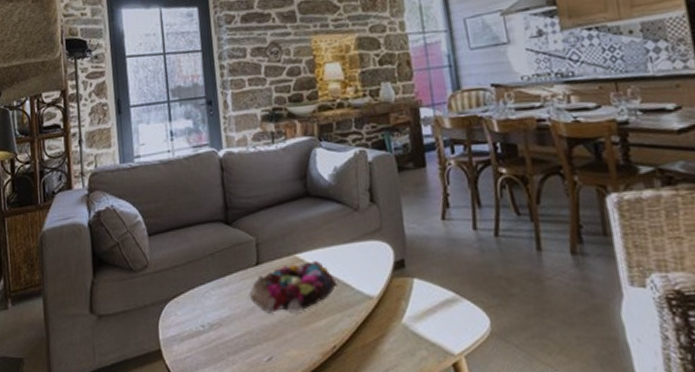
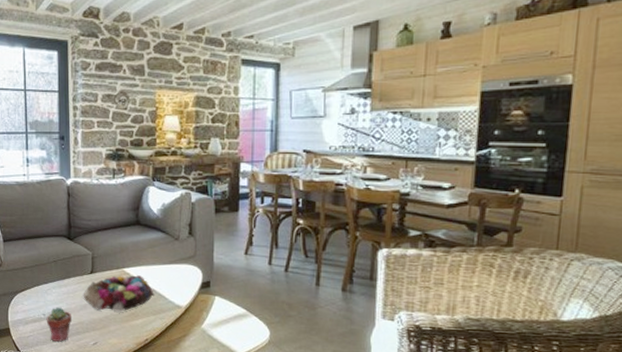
potted succulent: none [206,314,238,362] -> present [46,307,71,342]

